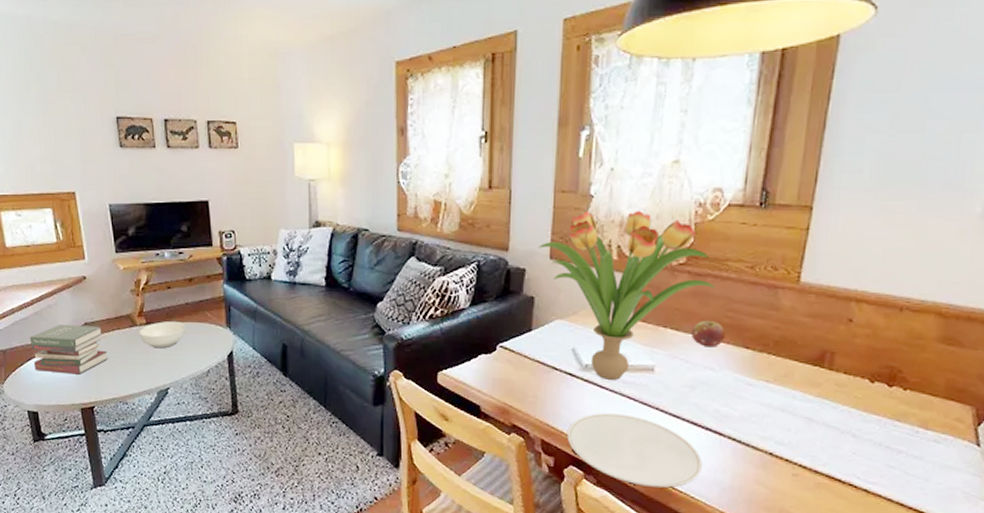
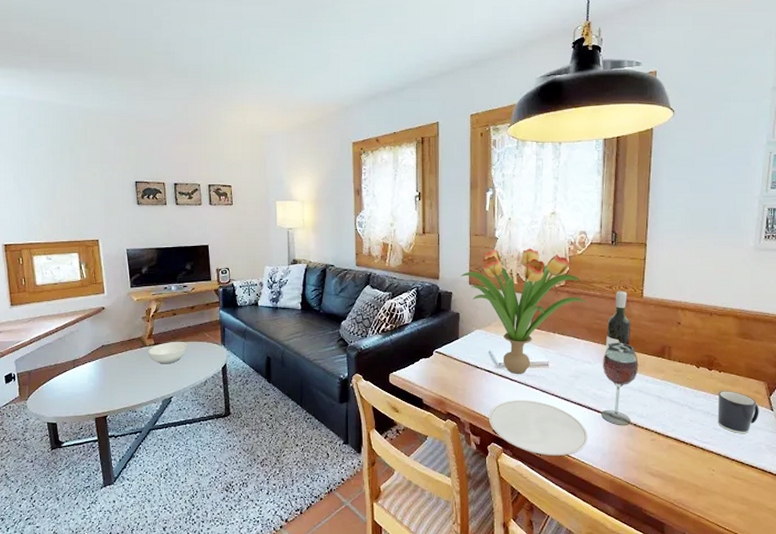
books: present [29,325,108,375] -> none [52,348,121,389]
fruit: present [691,320,725,348] -> none [573,326,596,347]
wineglass: none [723,343,784,455] -> present [601,342,639,426]
bottle: none [737,273,779,355] -> present [605,291,631,351]
mug: none [893,415,959,476] -> present [717,391,759,434]

